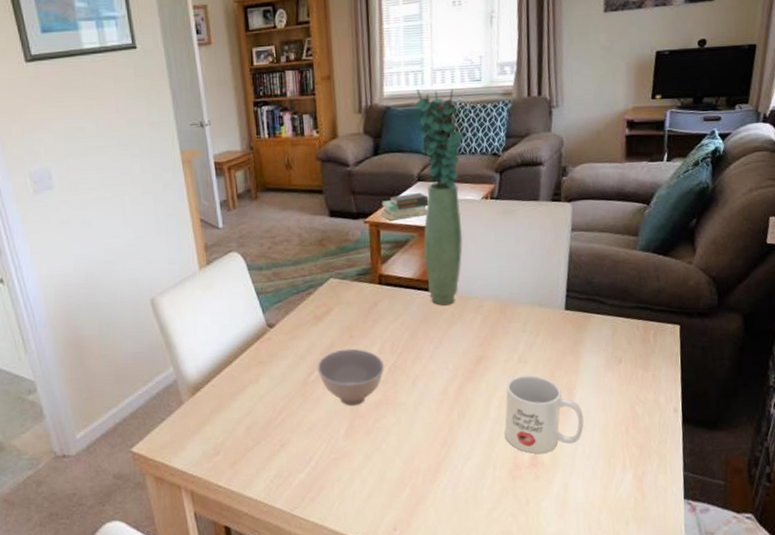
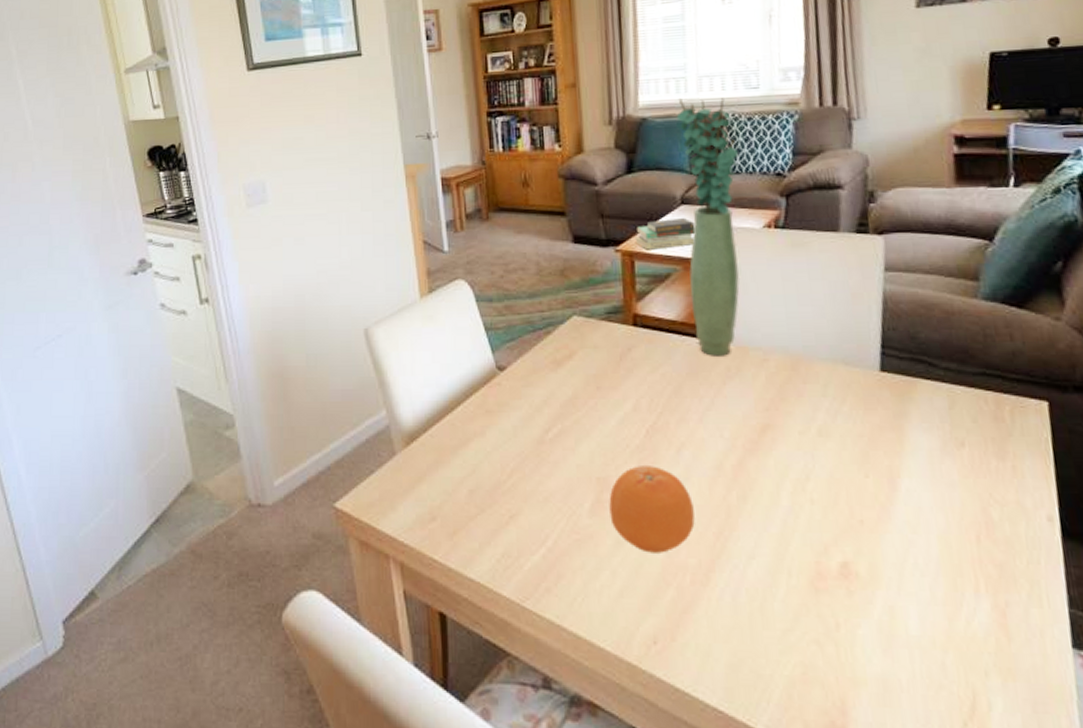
bowl: present [317,348,385,406] -> none [556,402,641,474]
fruit: none [360,395,426,463] -> present [609,466,695,553]
mug: present [504,375,585,454] -> none [801,453,915,560]

